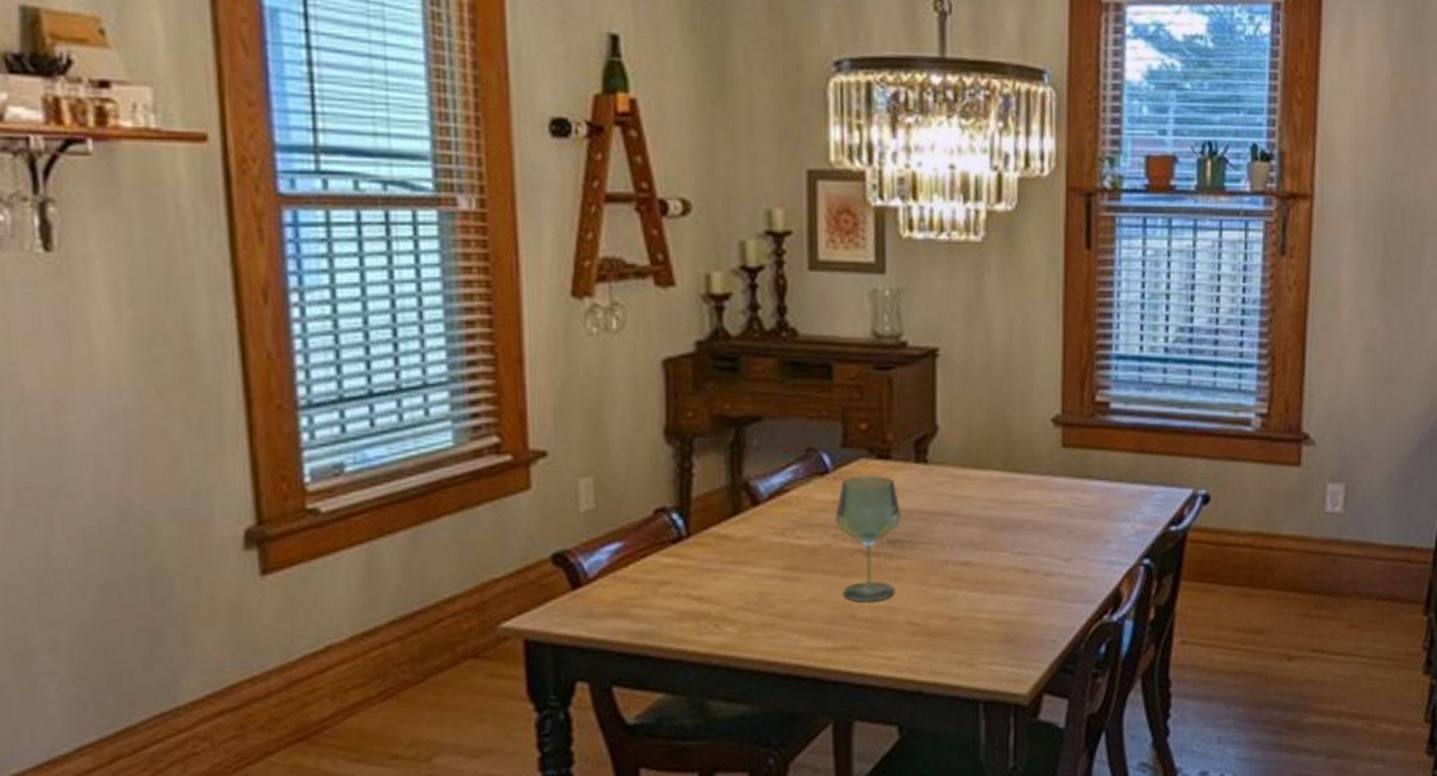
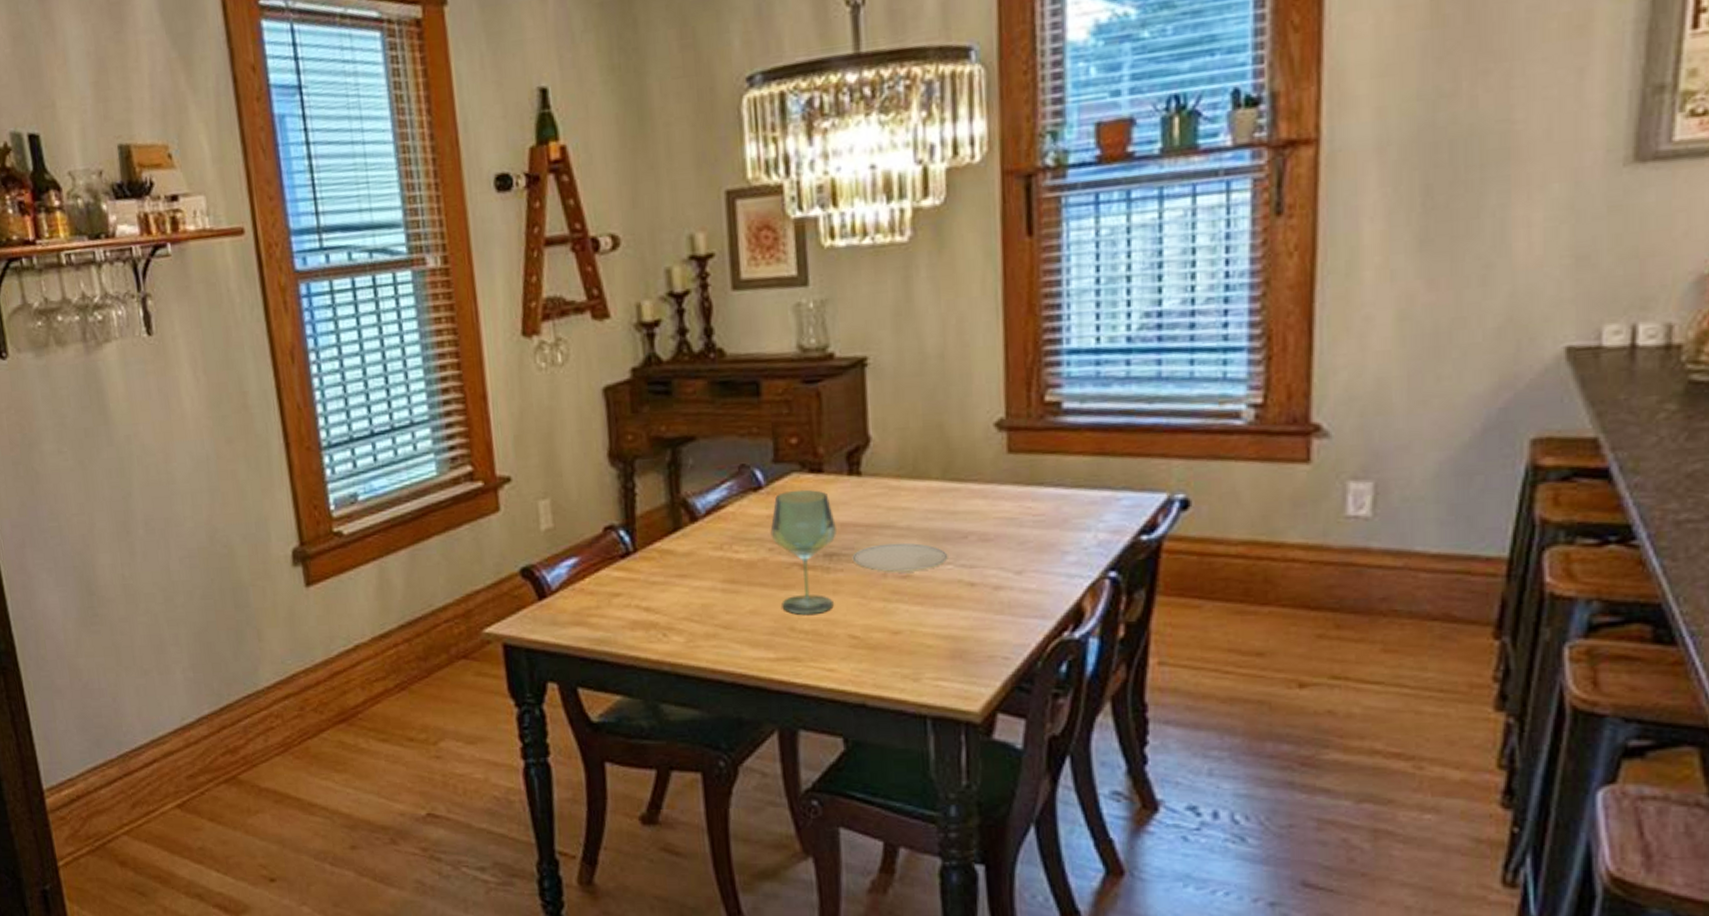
plate: none [915,530,1005,560] -> present [852,542,948,573]

